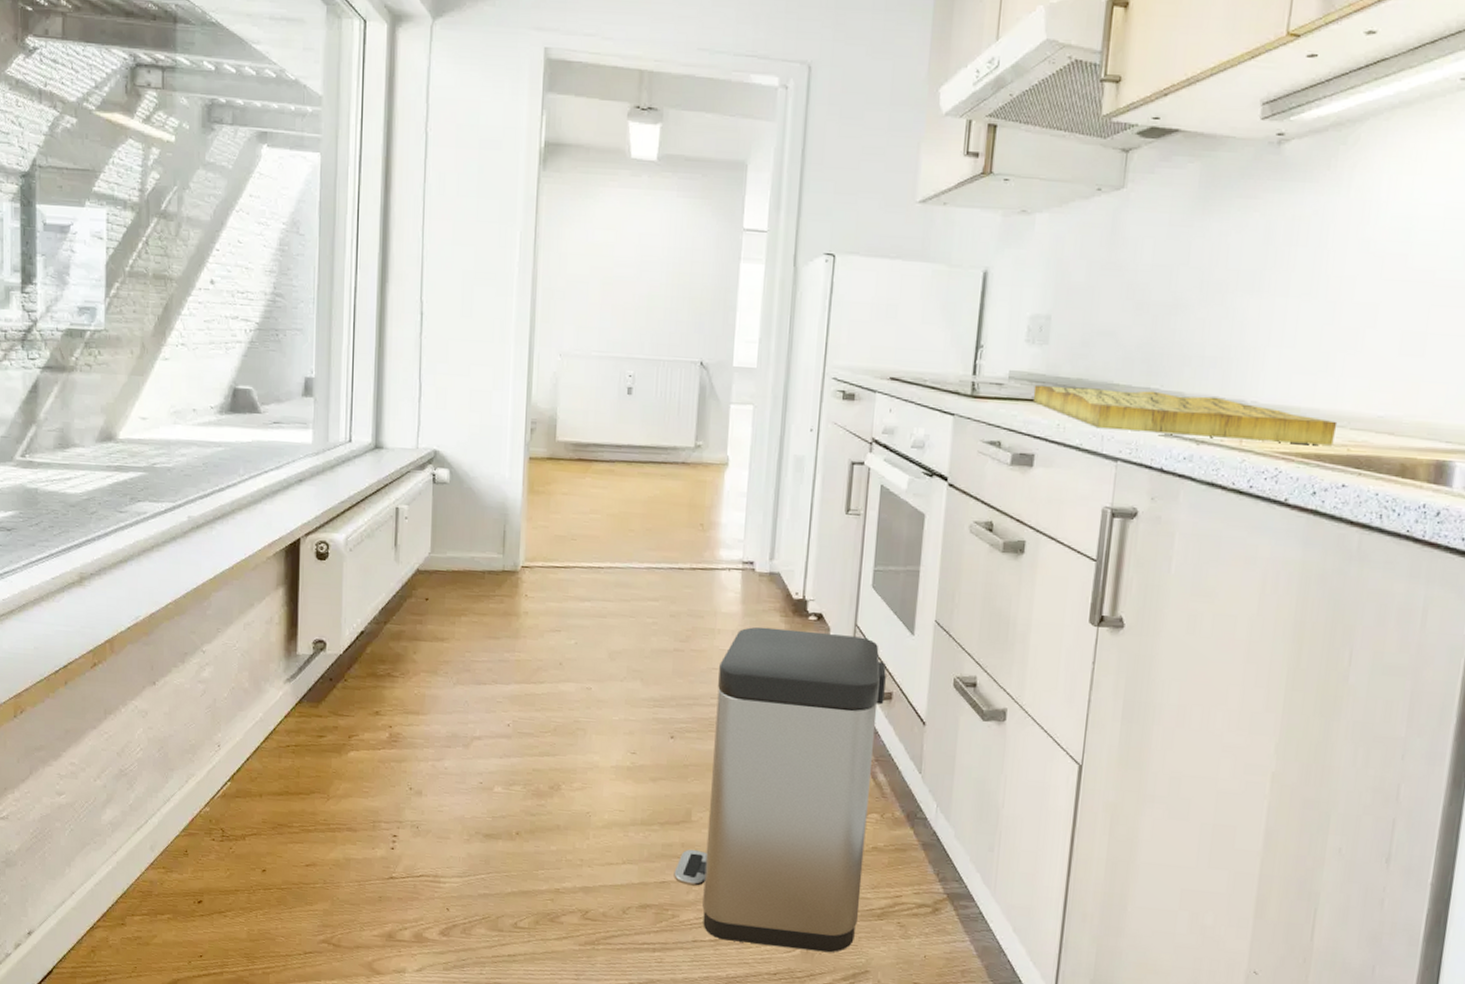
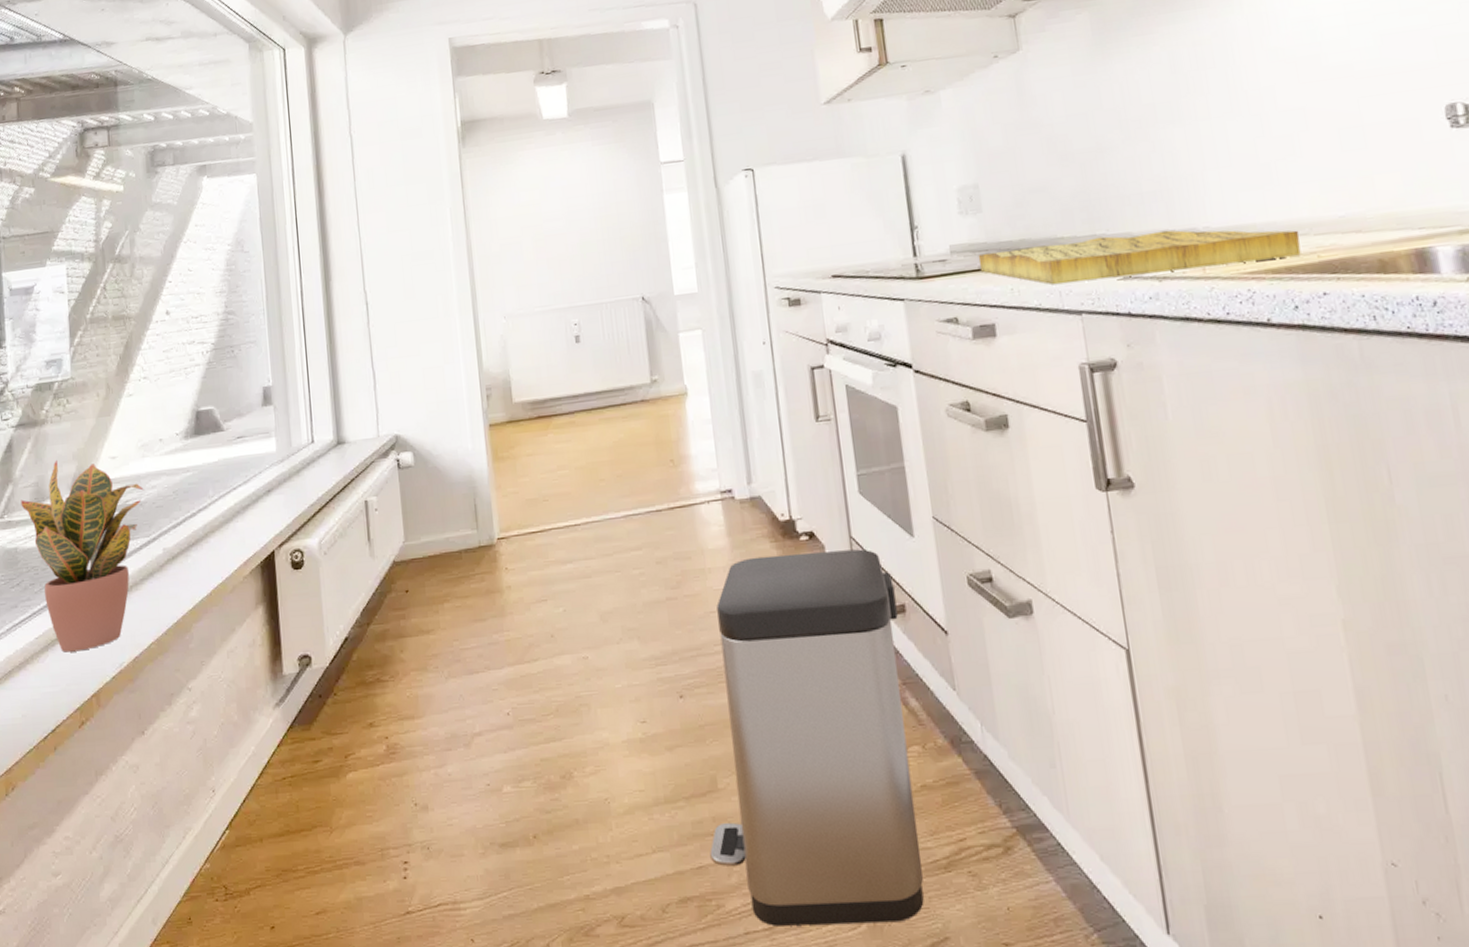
potted plant: none [44,409,173,599] -> present [21,459,144,653]

